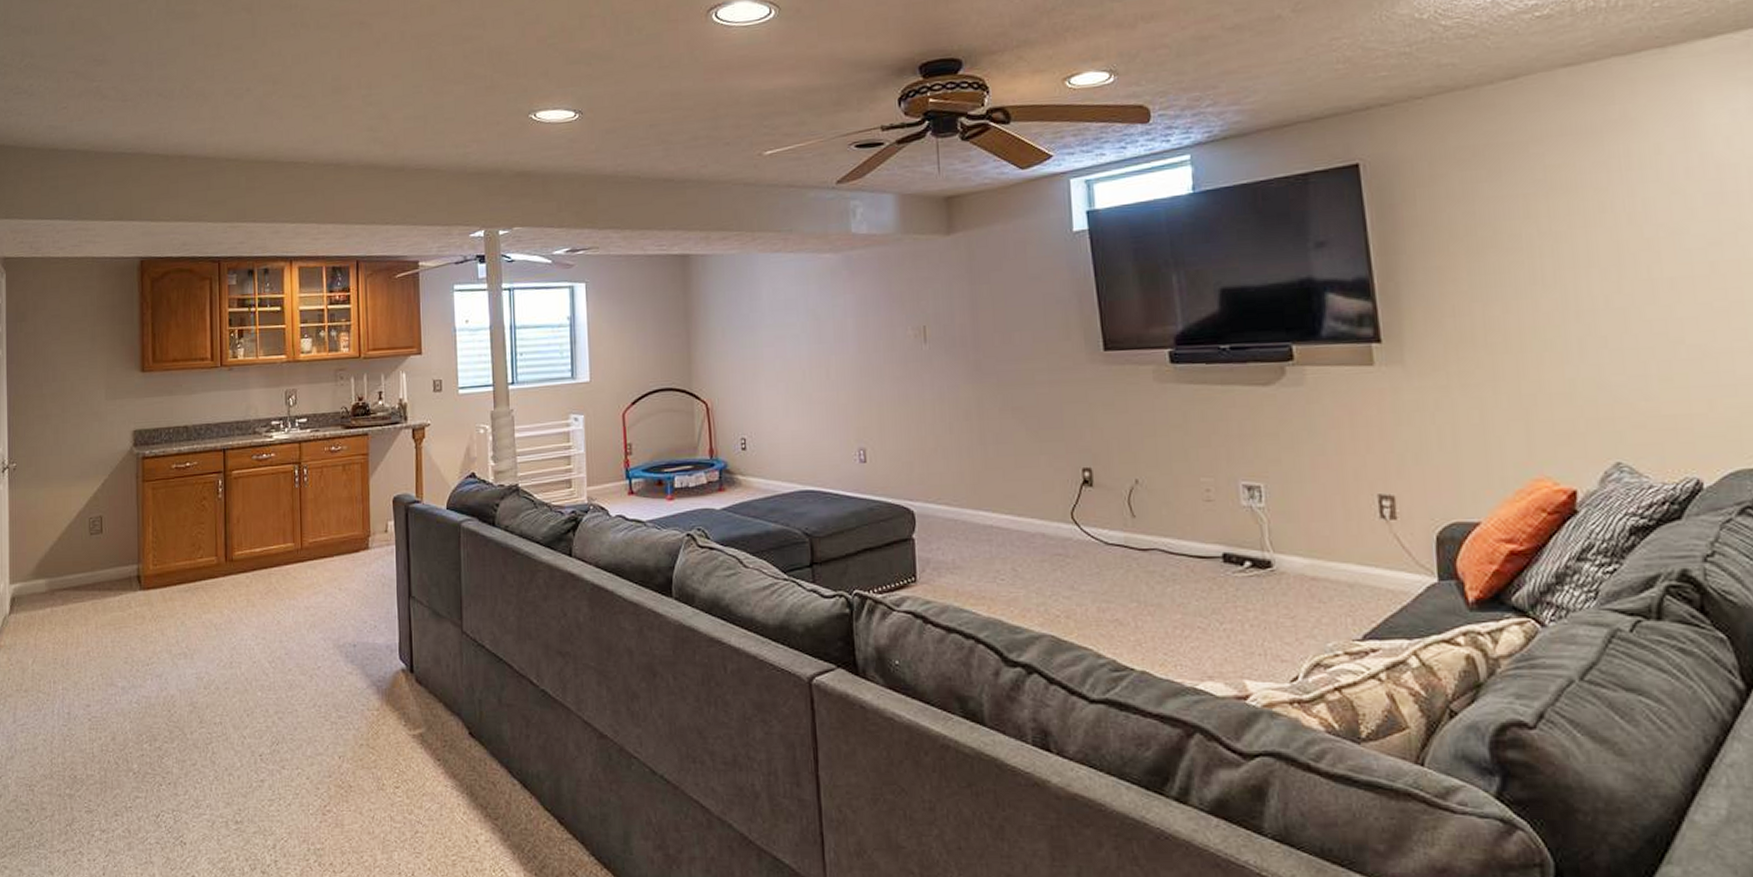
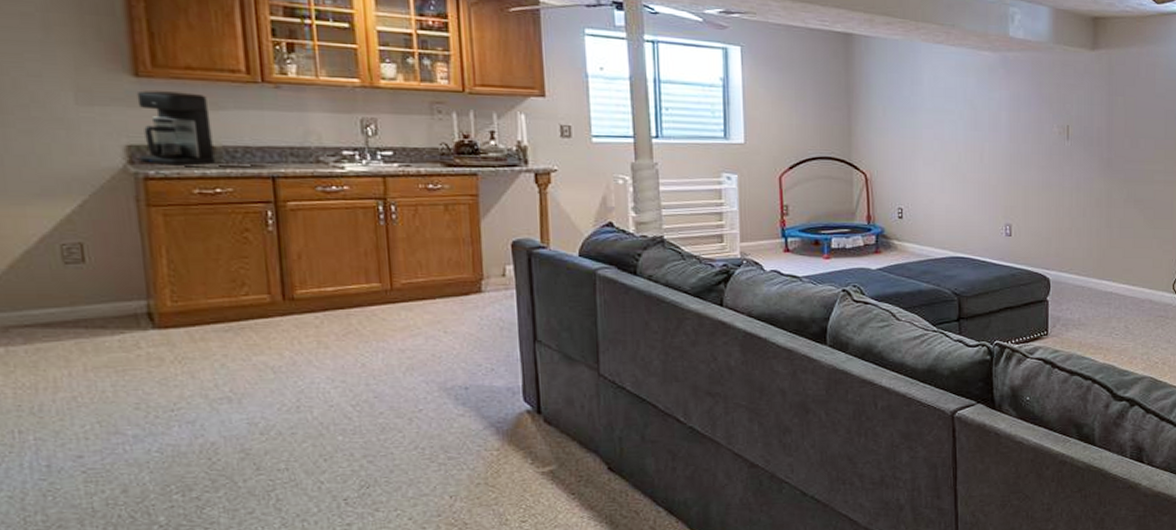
coffee maker: none [140,381,188,446] -> present [136,90,216,167]

